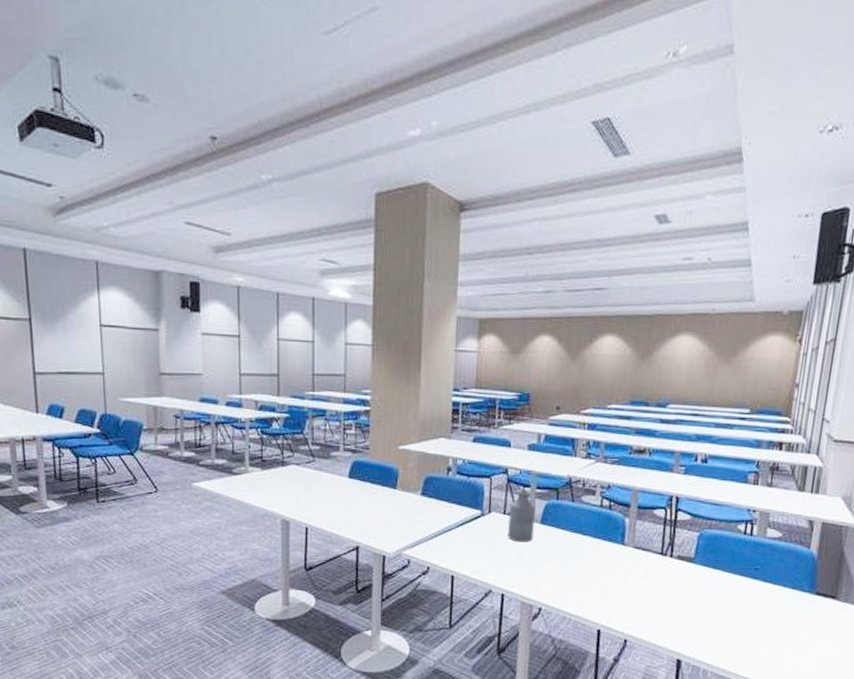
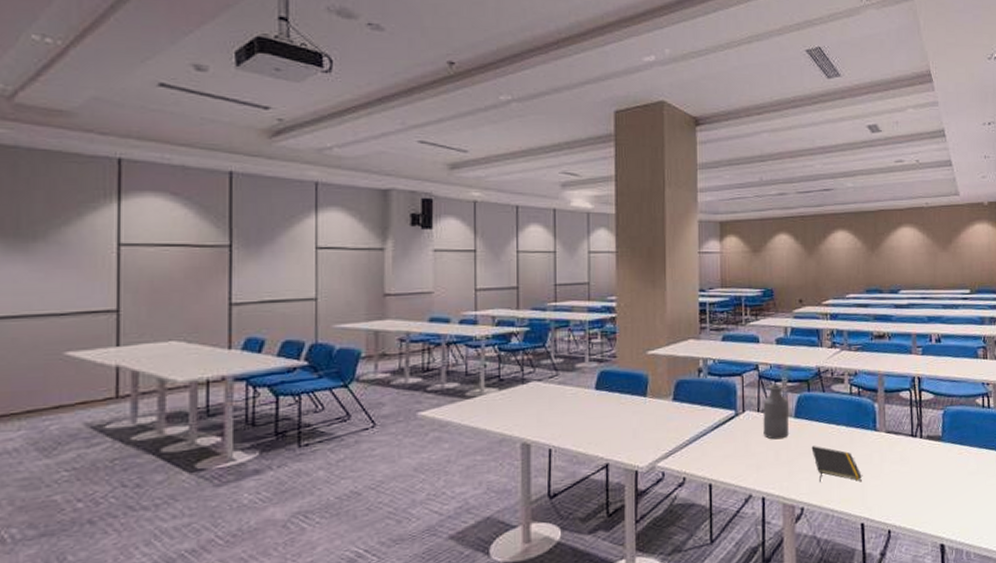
notepad: none [554,552,604,591] -> present [811,446,862,482]

